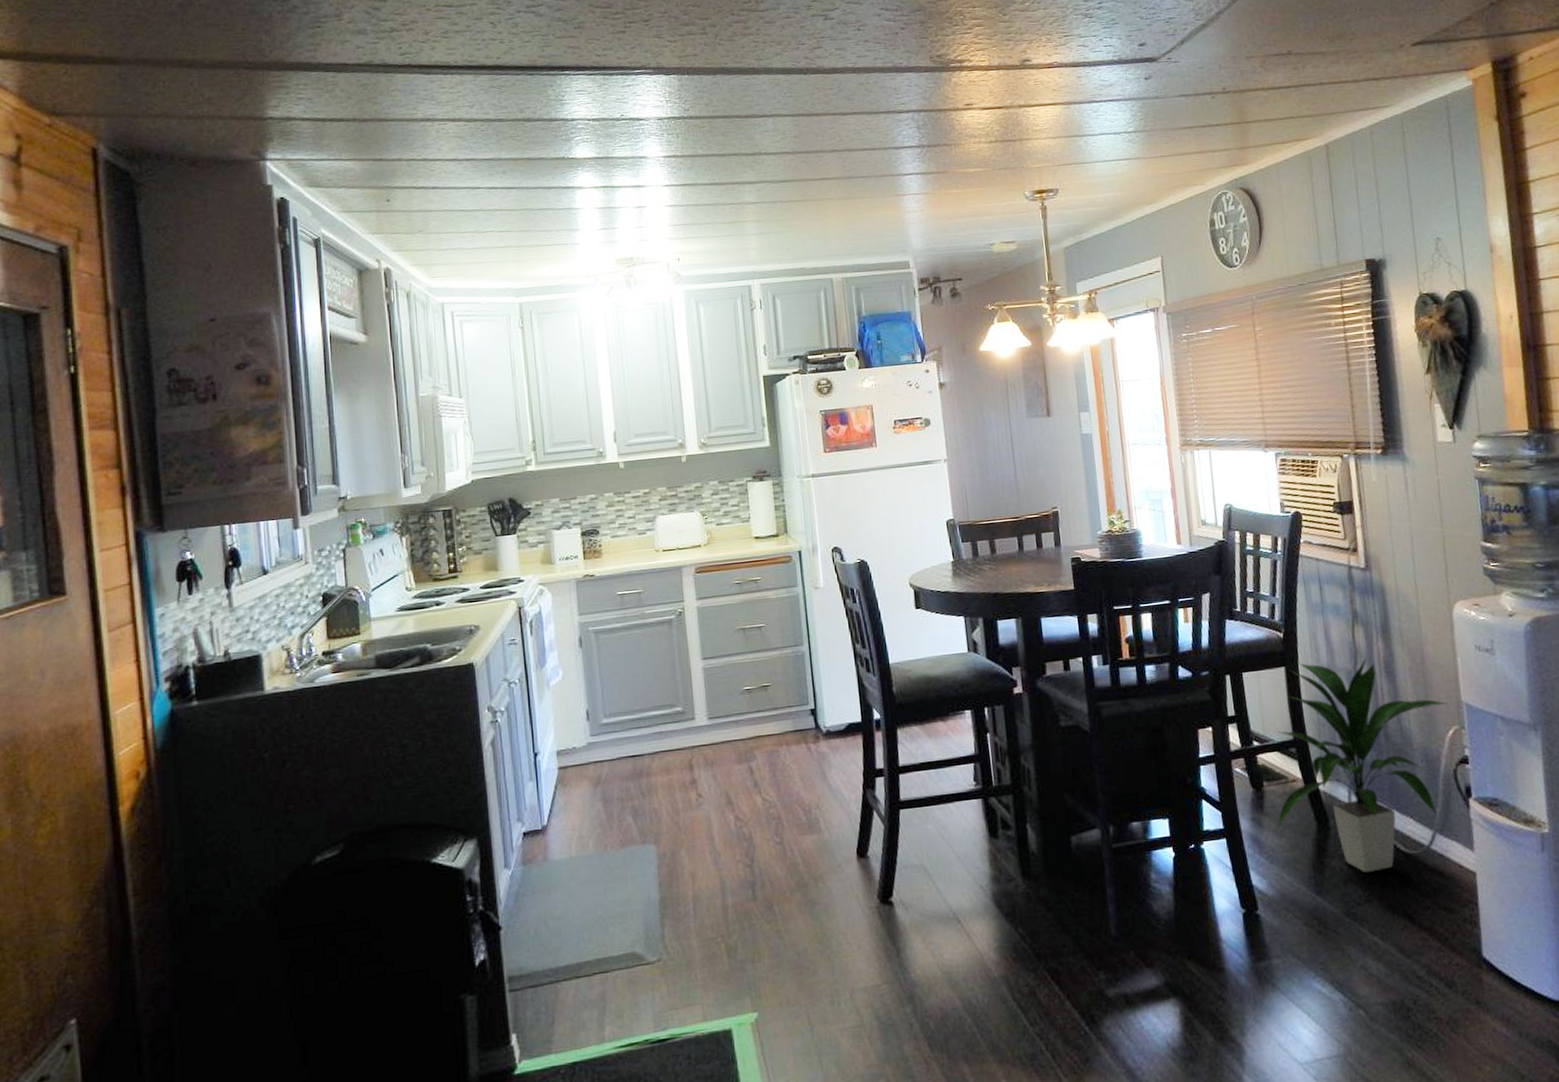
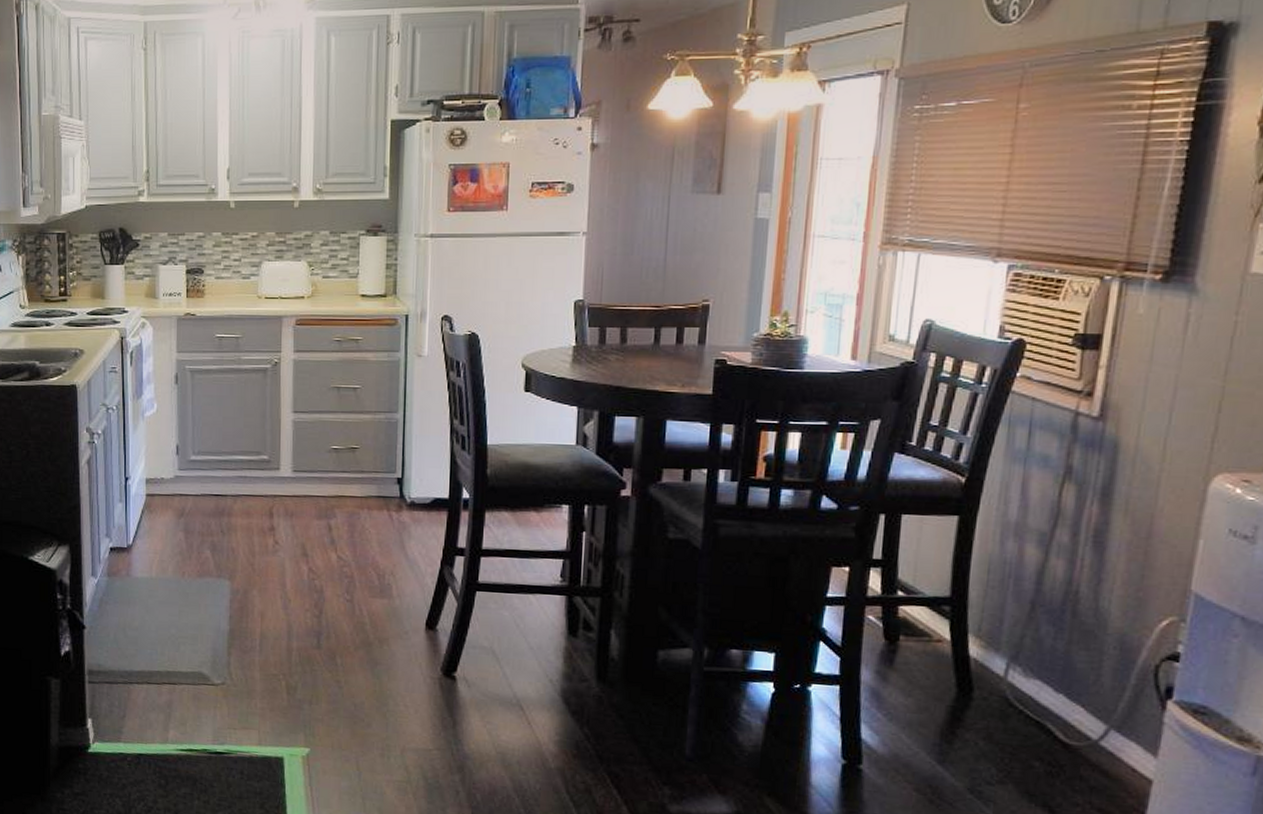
indoor plant: present [1276,657,1448,873] -> none [904,514,1171,755]

